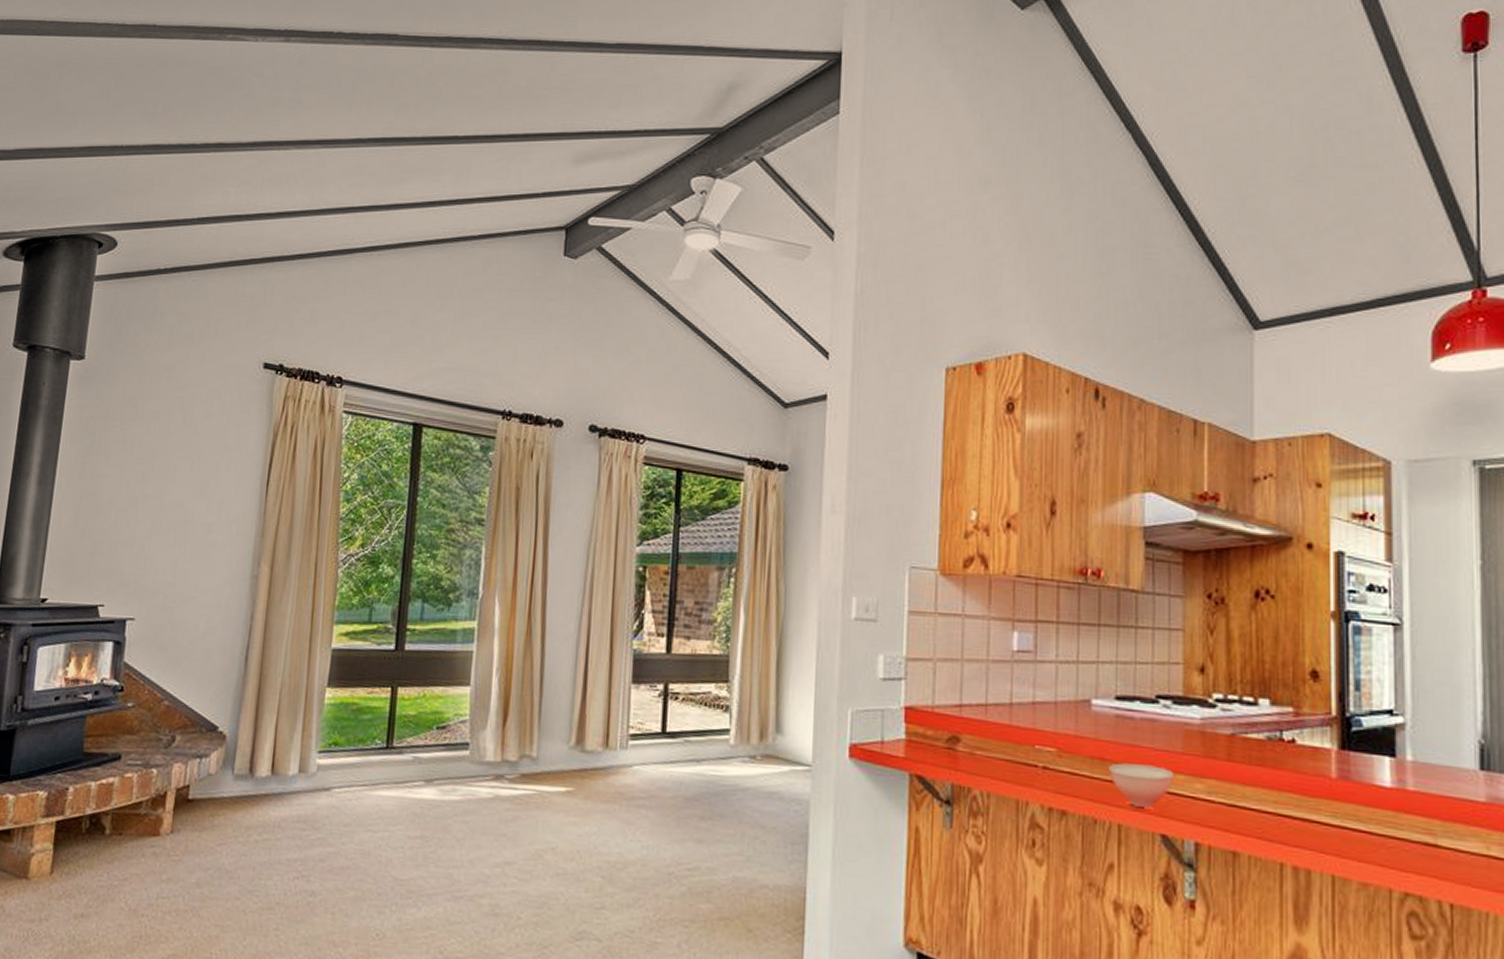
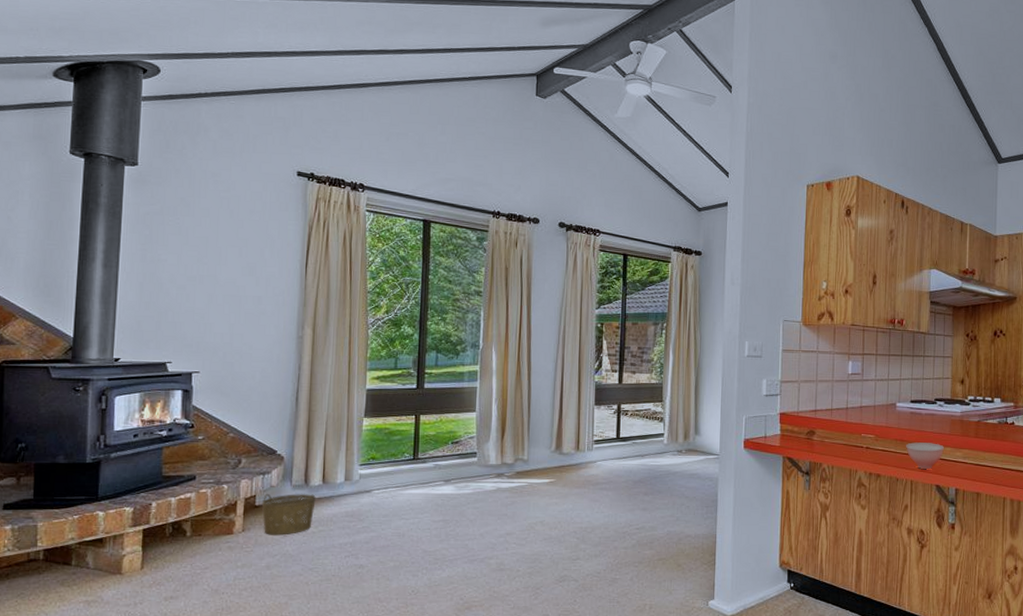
basket: none [195,783,262,842] -> present [261,493,316,535]

